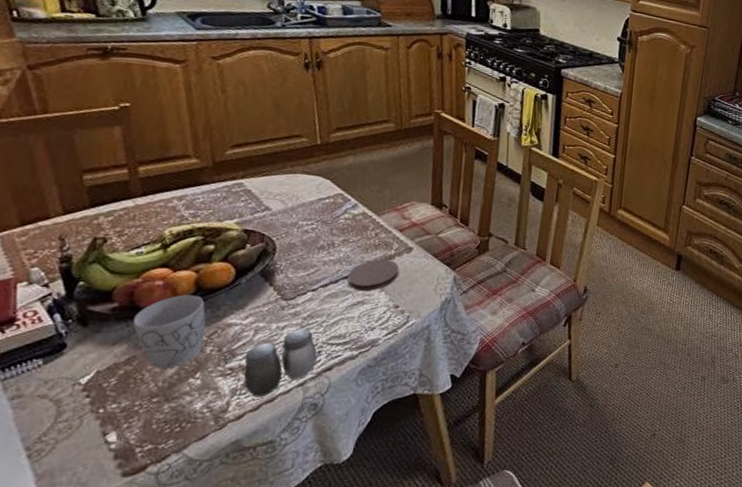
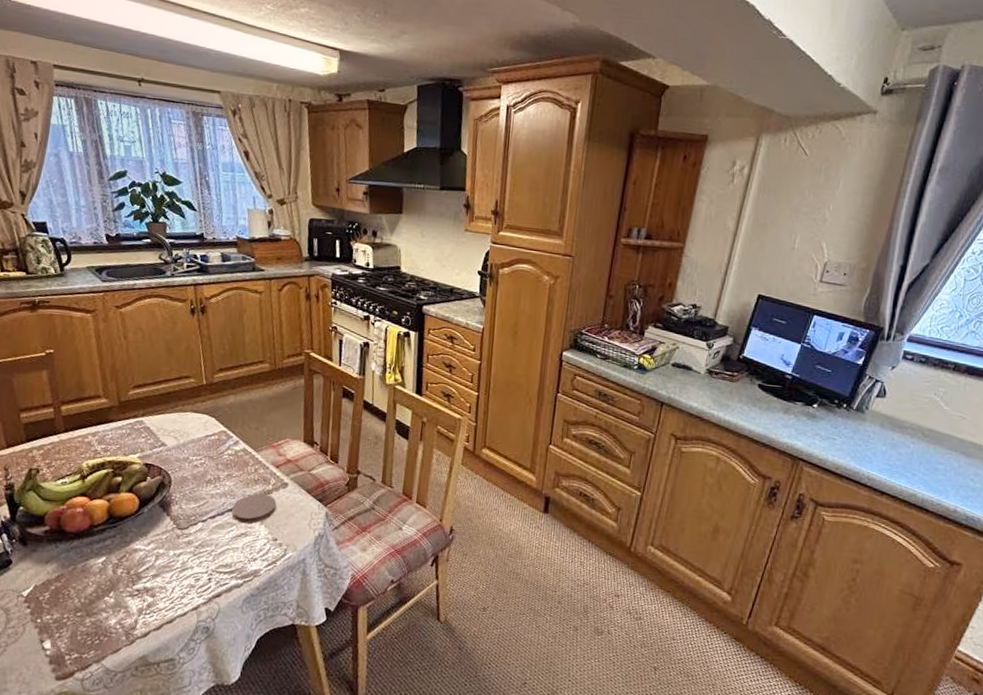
mug: present [133,294,206,369] -> none [60,521,117,587]
salt and pepper shaker: present [243,328,318,398] -> none [148,556,208,618]

